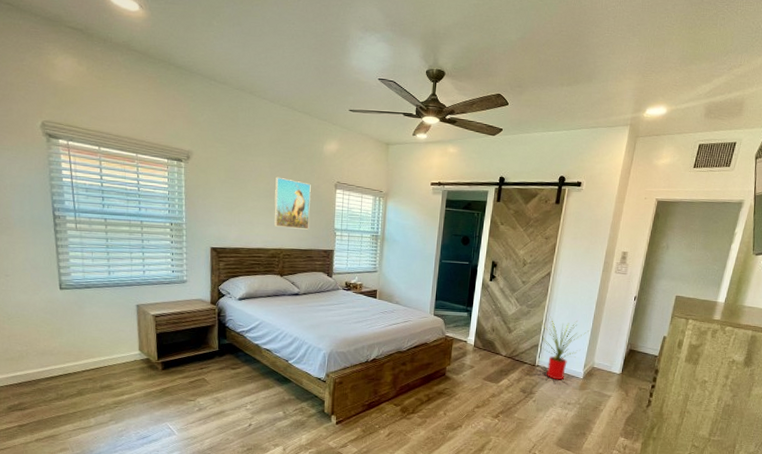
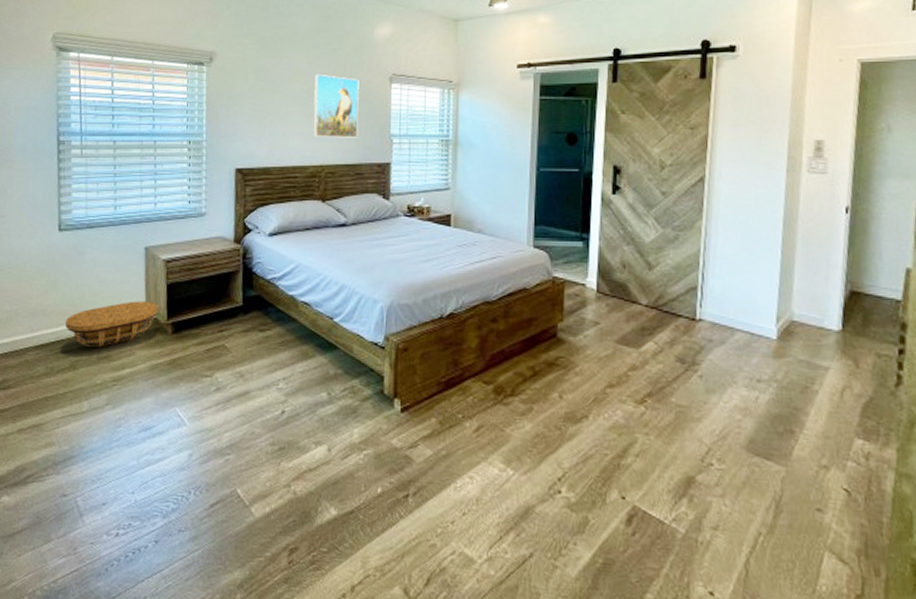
basket: none [70,345,150,379] -> present [65,301,159,347]
house plant: present [539,316,590,380] -> none [698,243,778,343]

